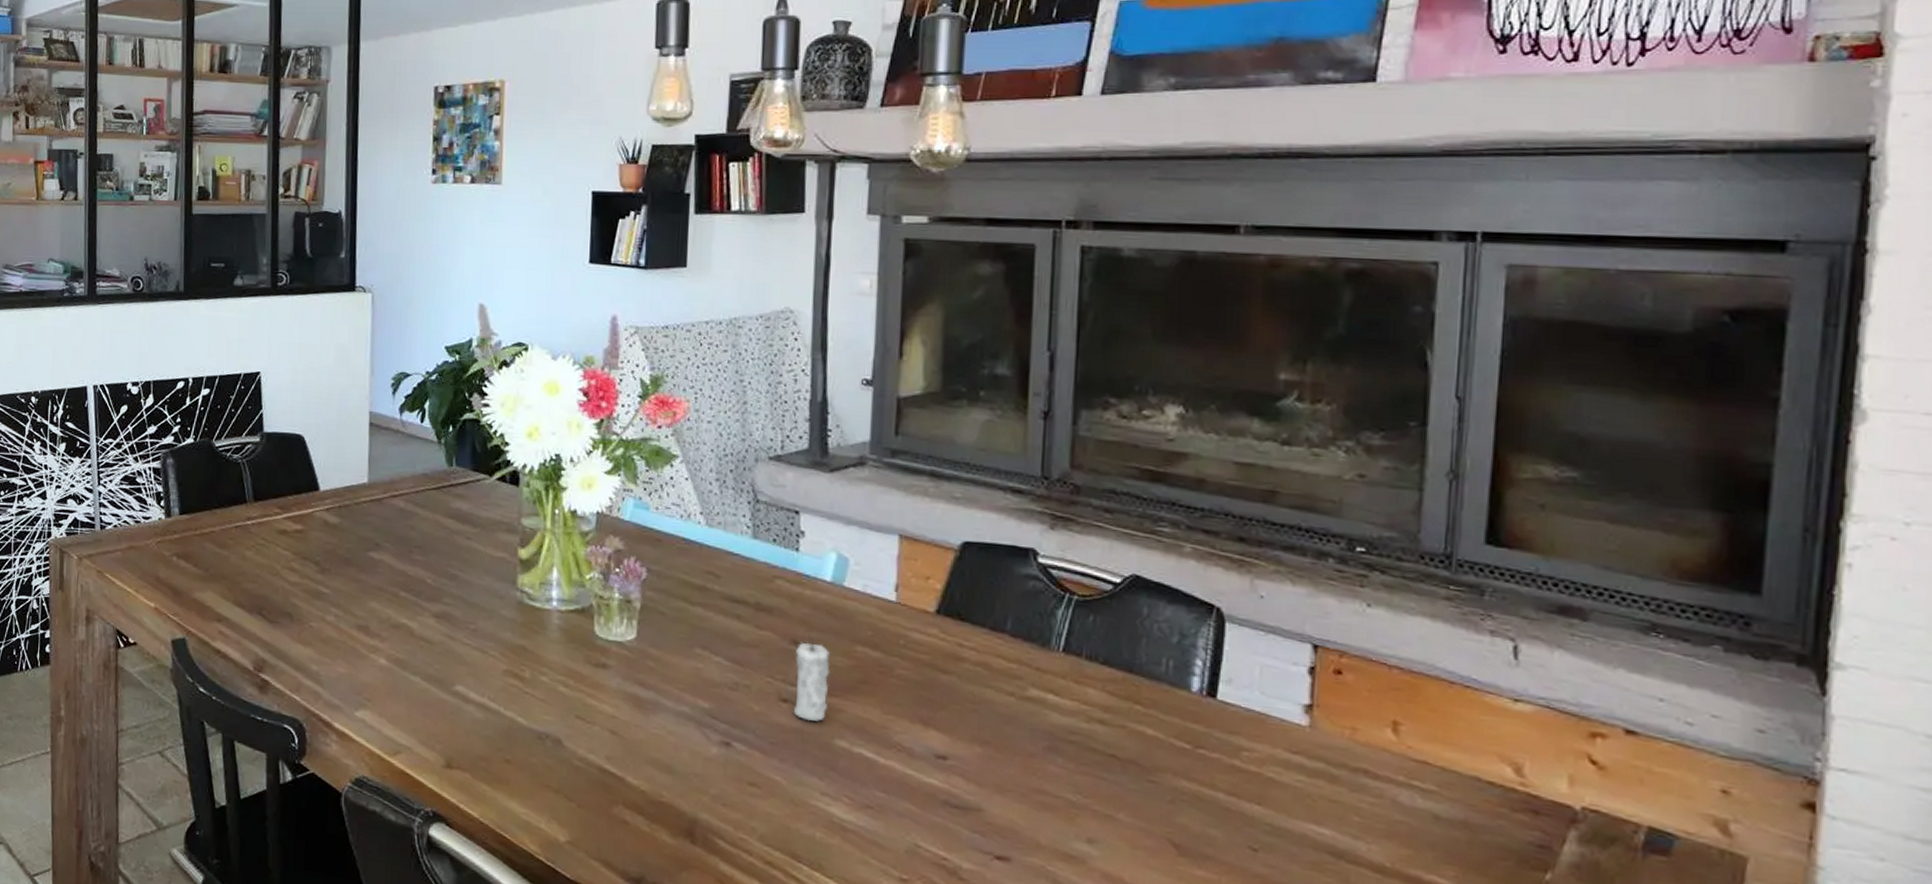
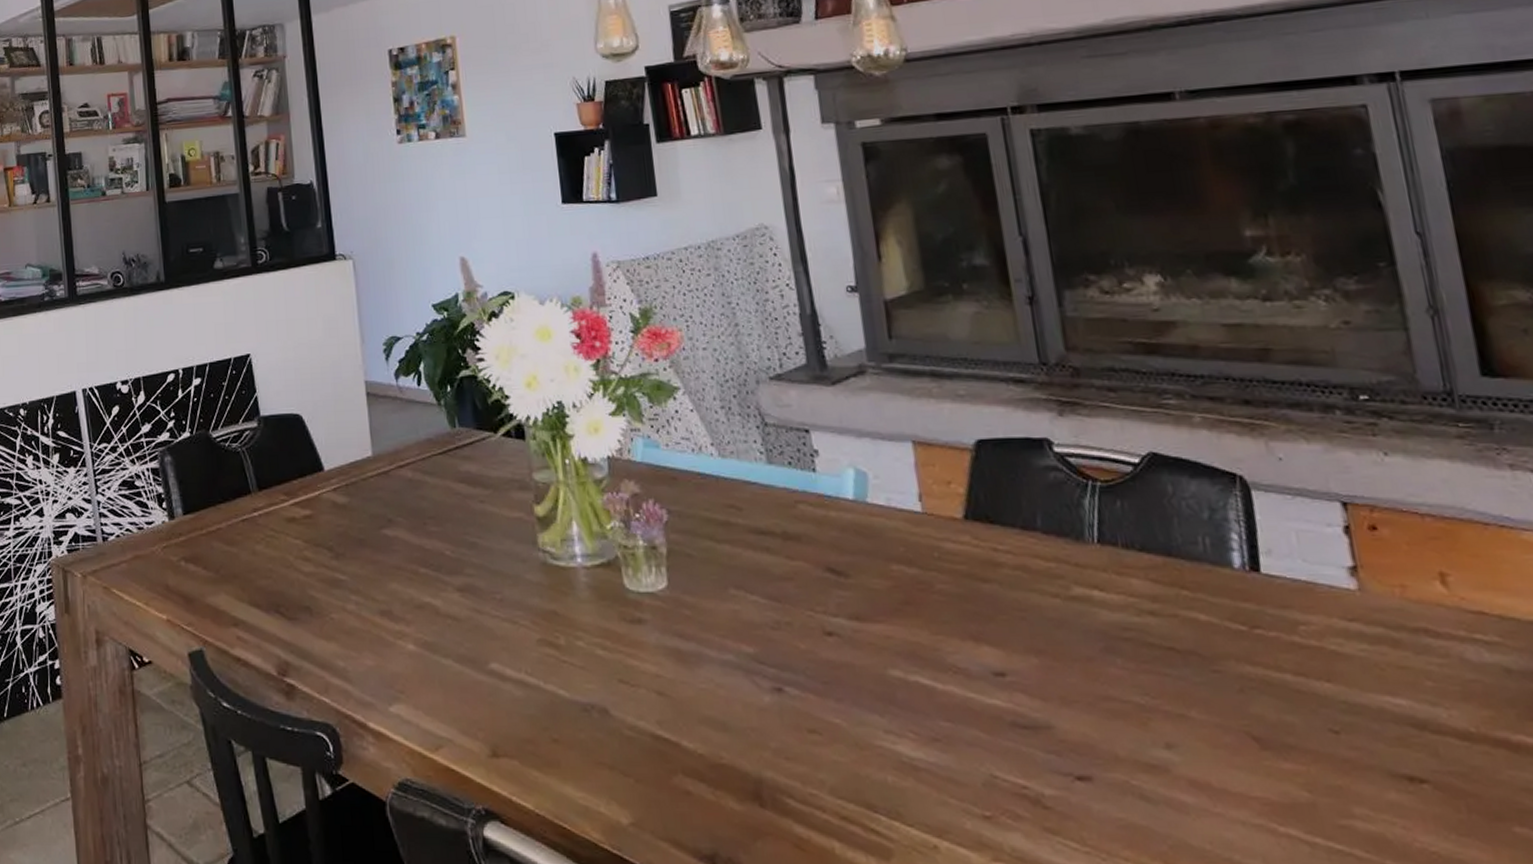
candle: present [793,634,830,722] -> none [831,558,875,652]

